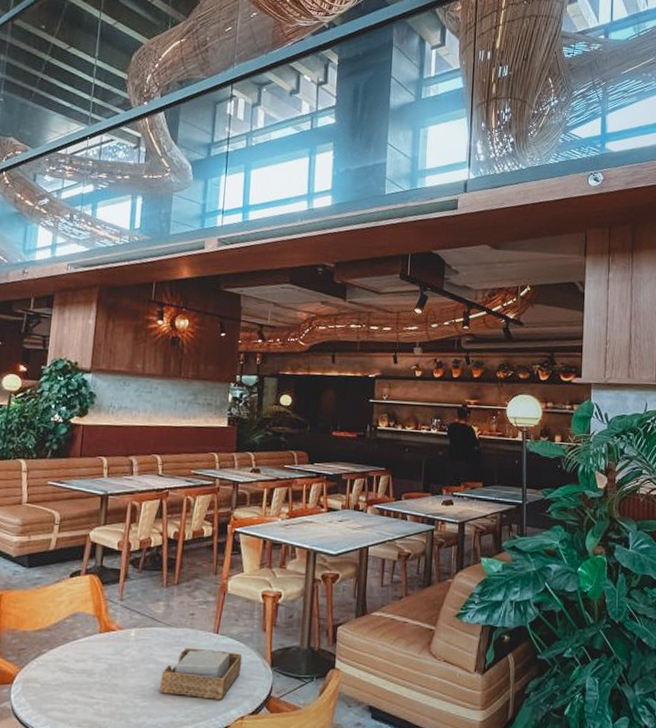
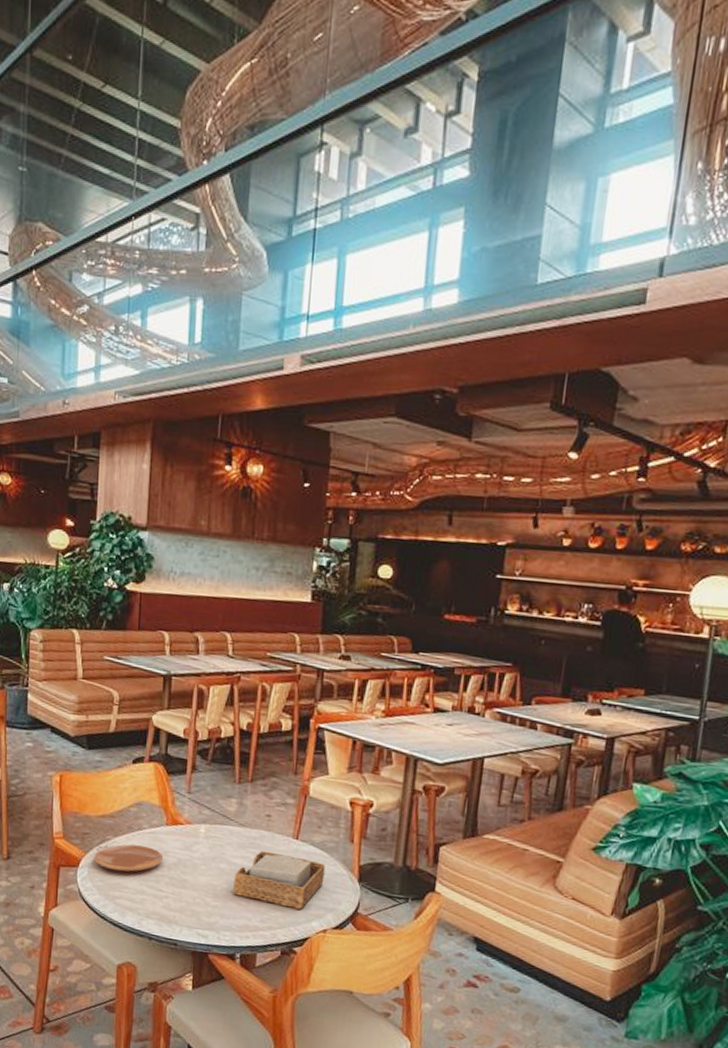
plate: none [28,655,96,683] -> present [94,844,164,872]

